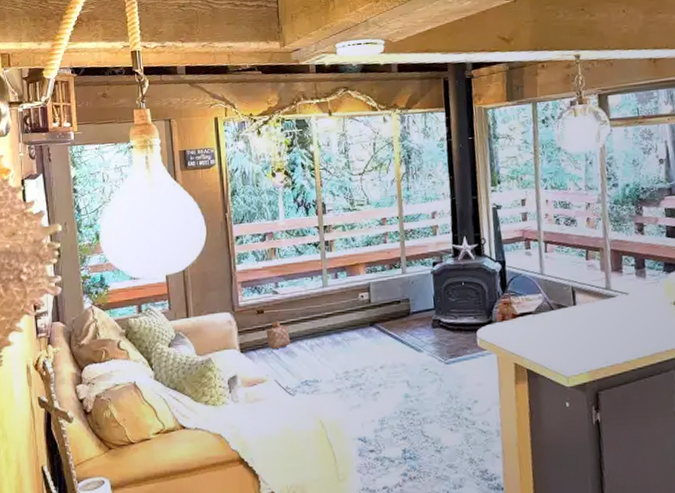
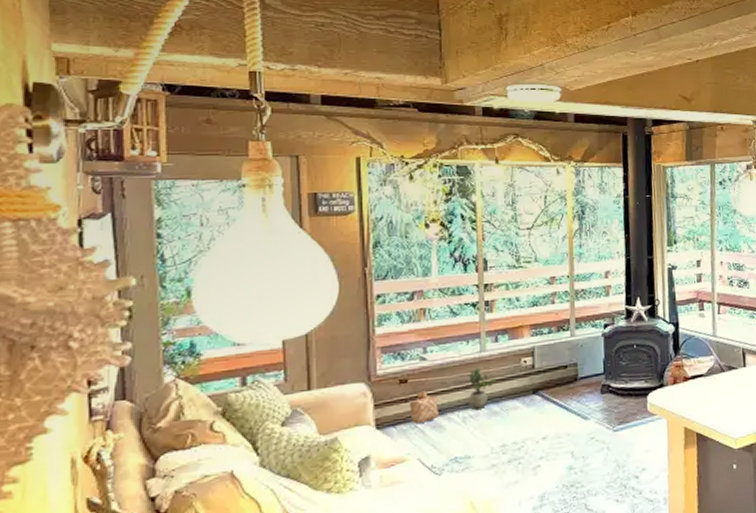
potted plant: none [312,301,337,339] -> present [467,368,496,410]

